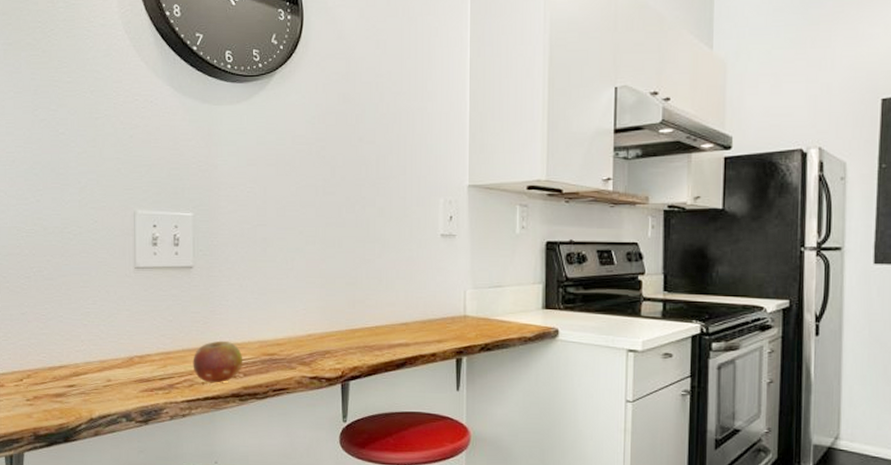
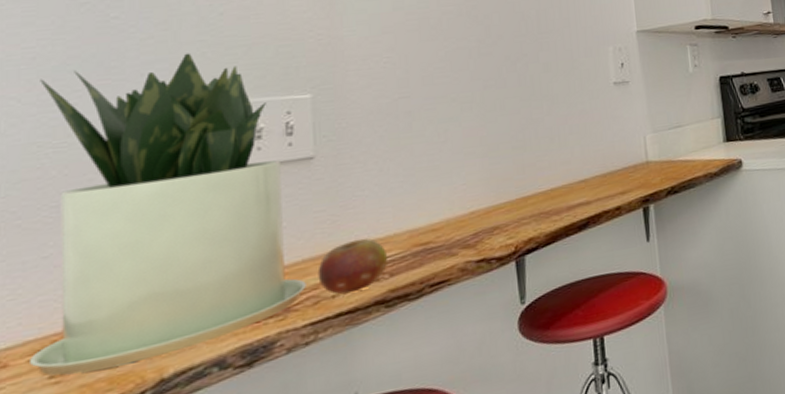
planter: none [15,167,185,402] -> present [28,53,306,376]

